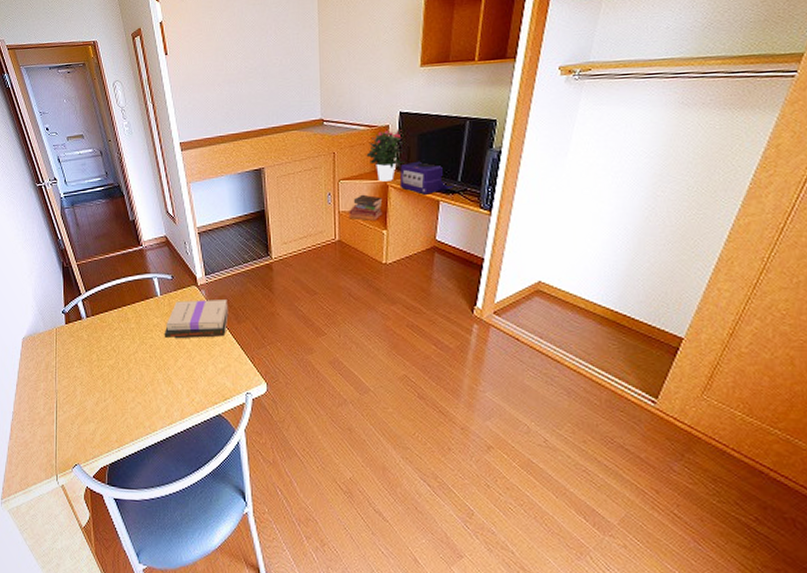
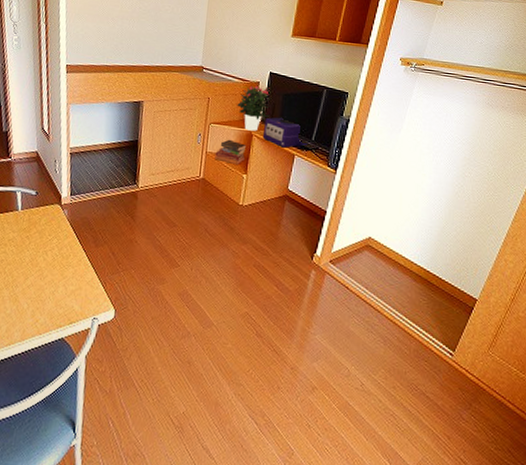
books: present [164,300,229,339] -> none [17,218,89,259]

